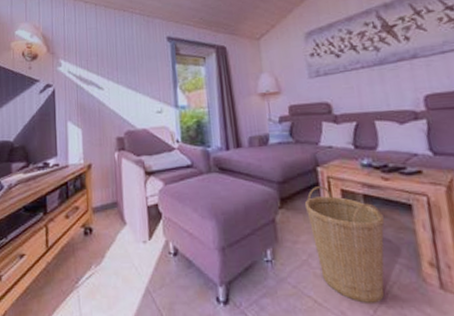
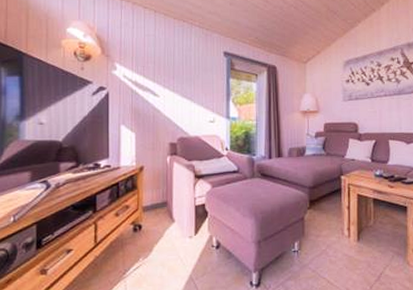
basket: present [304,186,385,303] -> none [328,191,386,282]

